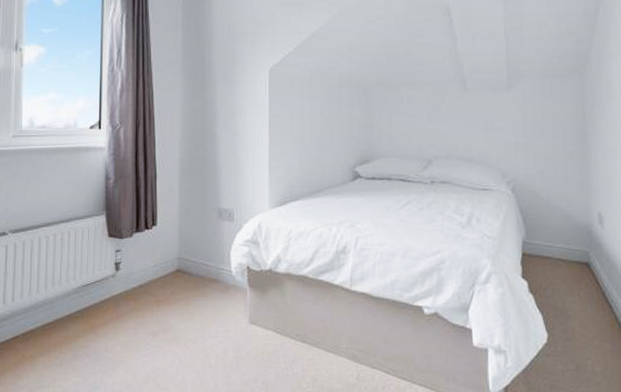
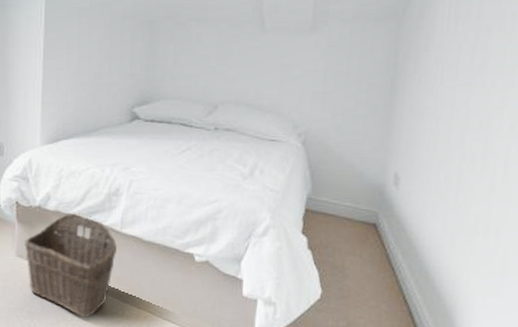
wicker basket: none [257,274,348,384] -> present [24,213,117,318]

